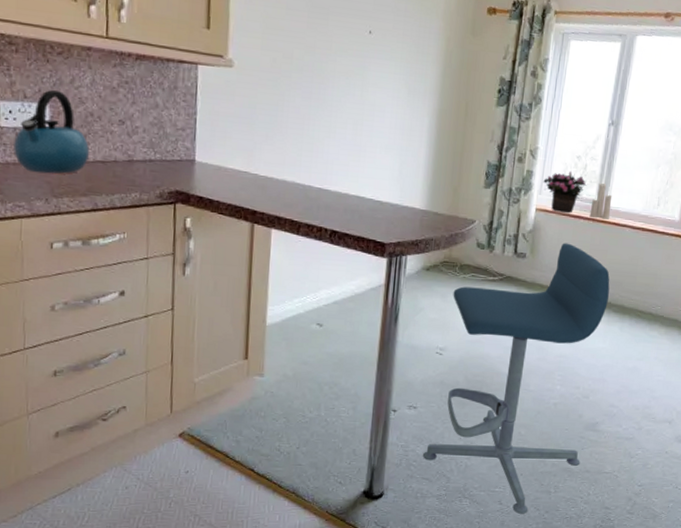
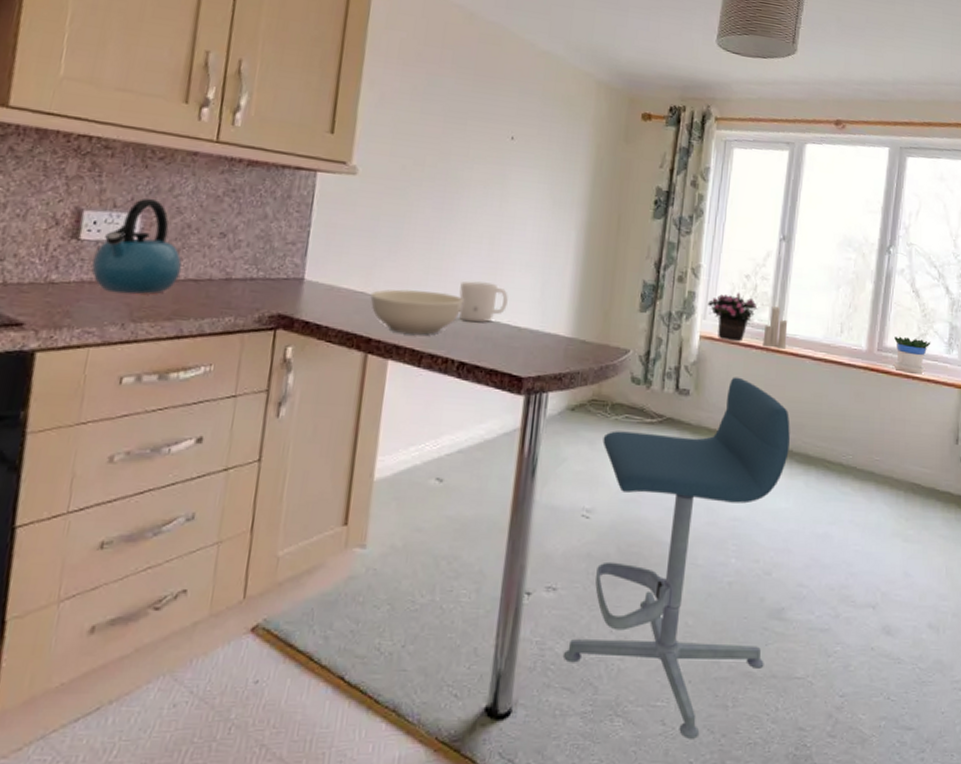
bowl: none [253,169,334,208] -> present [370,289,465,335]
mug: none [329,161,371,198] -> present [458,281,508,323]

